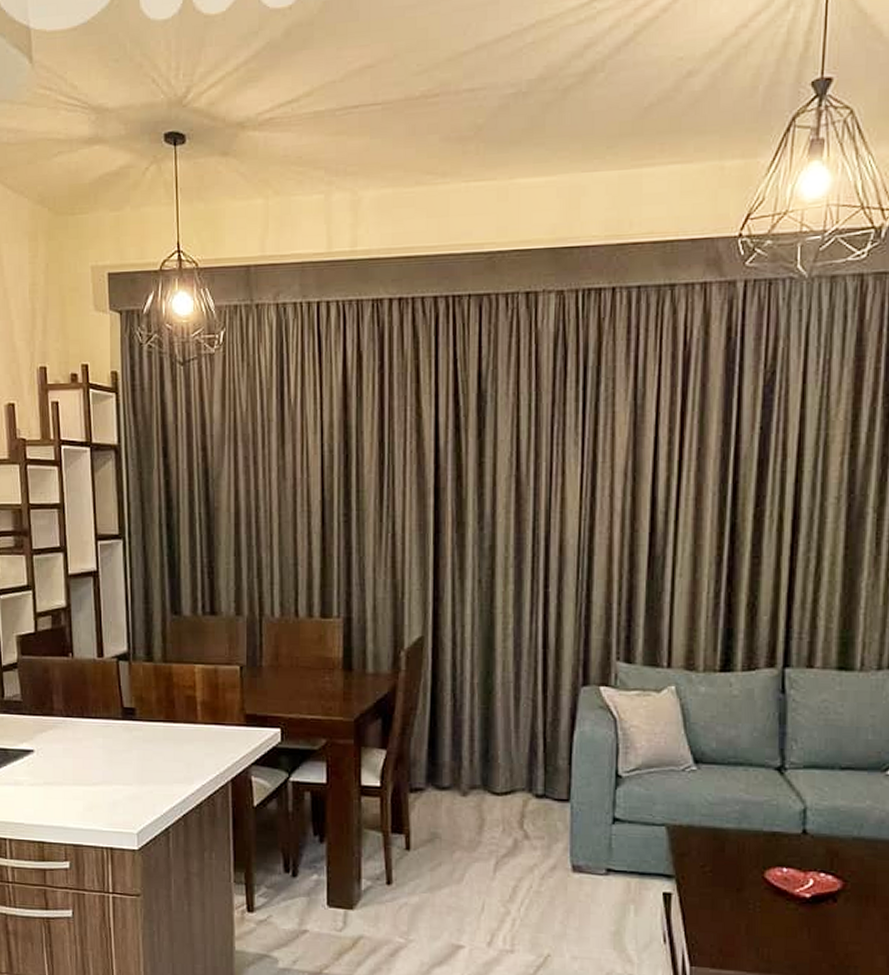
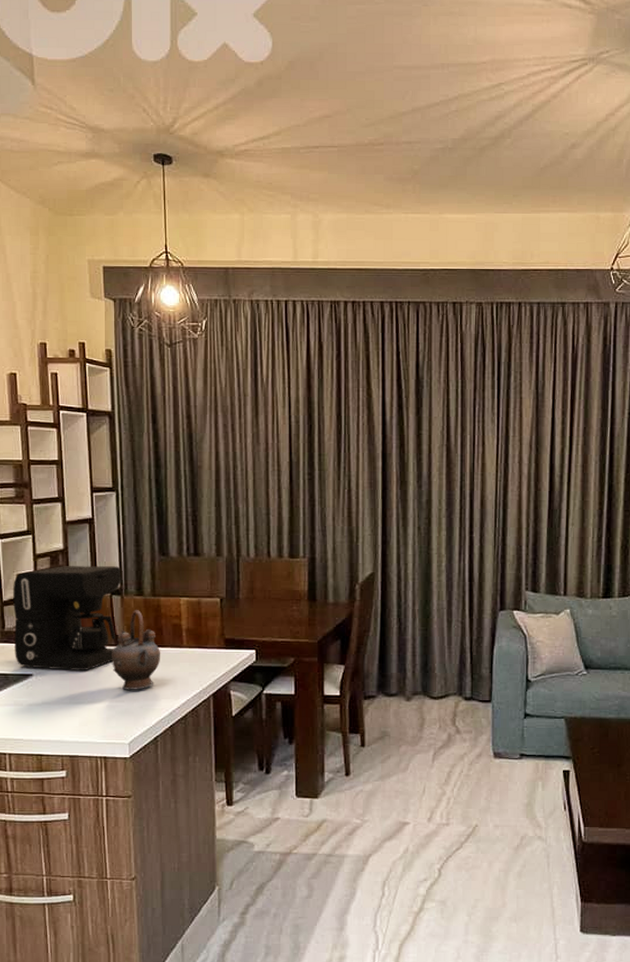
coffee maker: none [13,626,129,747] -> present [13,566,122,670]
teapot: none [118,678,173,772] -> present [112,610,161,690]

